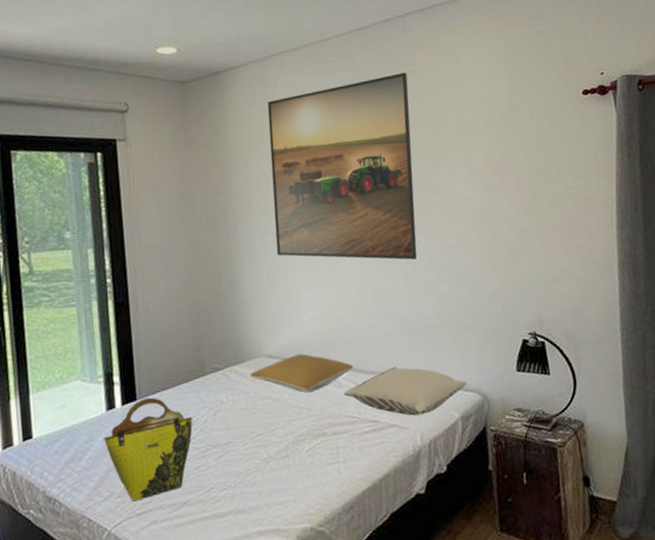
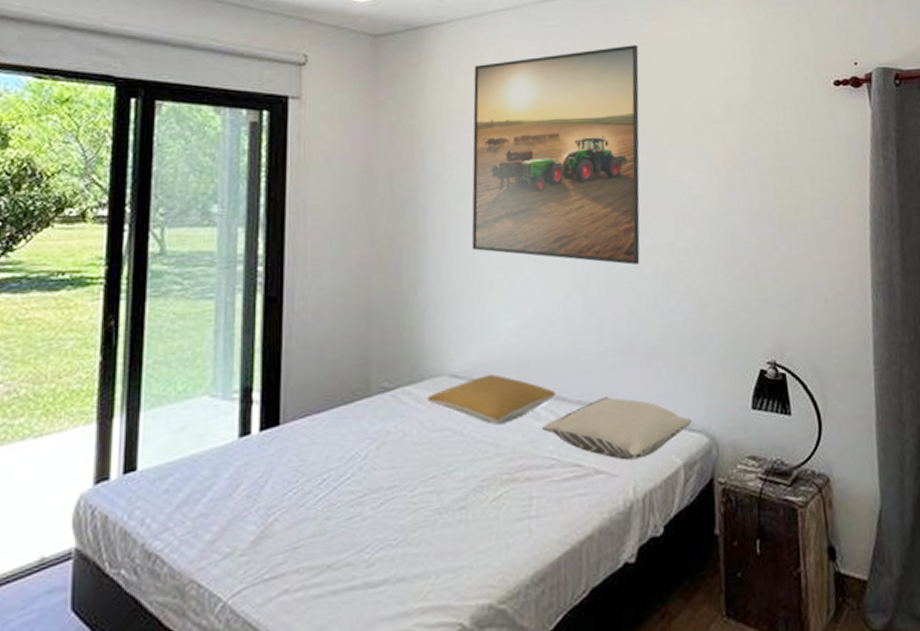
tote bag: present [104,397,193,502] -> none [231,422,349,562]

